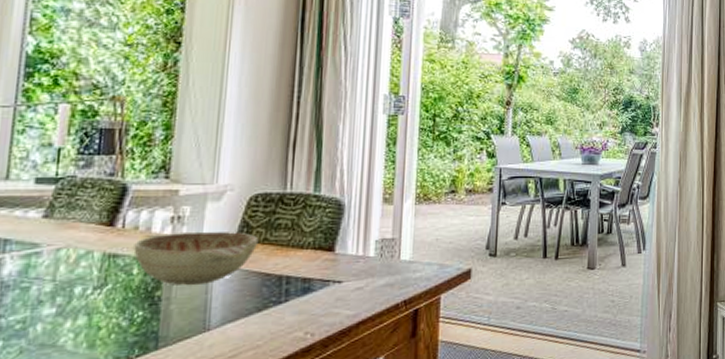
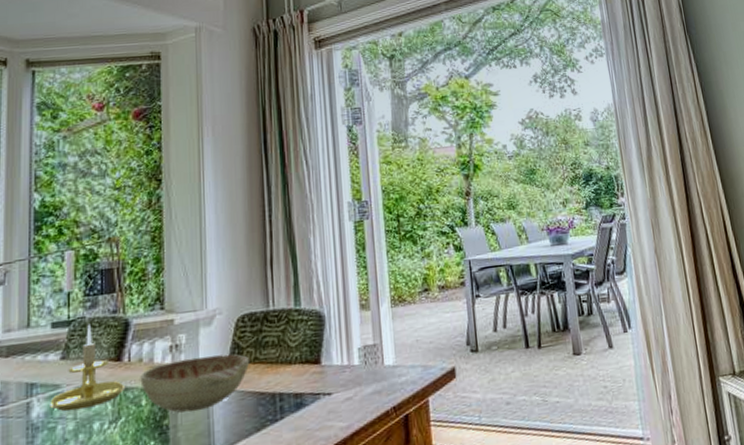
candle holder: none [25,184,117,273] -> present [50,324,126,412]

